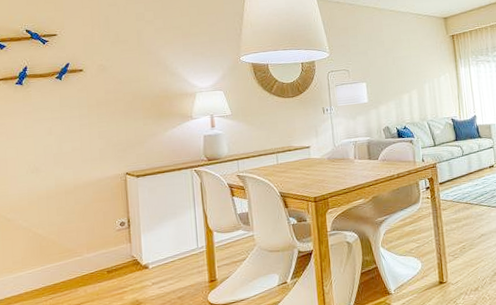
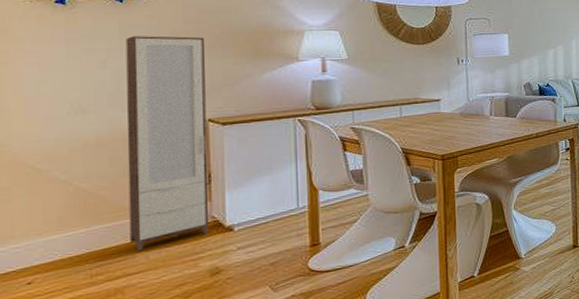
cabinet: none [65,104,130,286] -> present [126,36,209,251]

